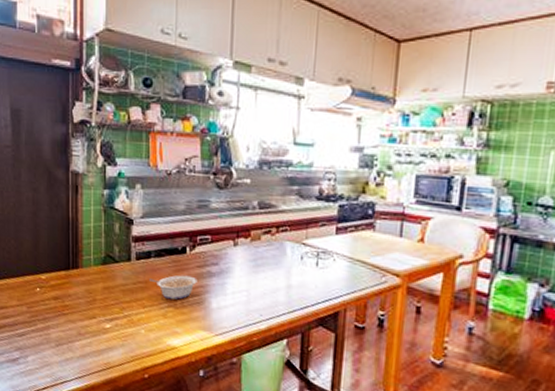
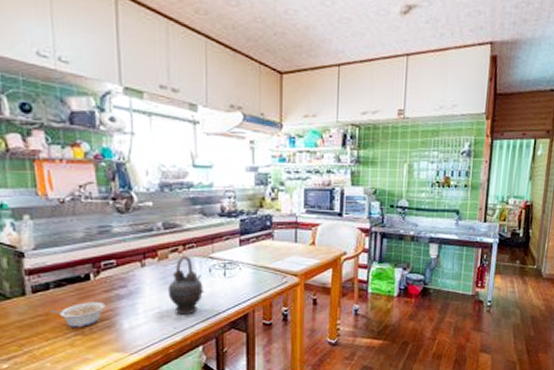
teapot: none [257,238,294,303] -> present [167,256,205,315]

